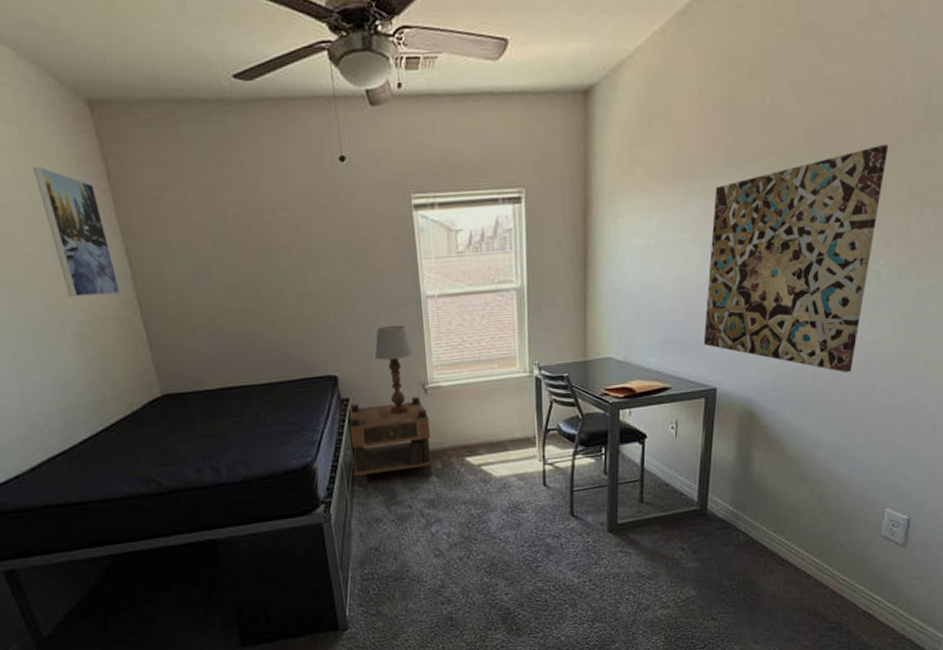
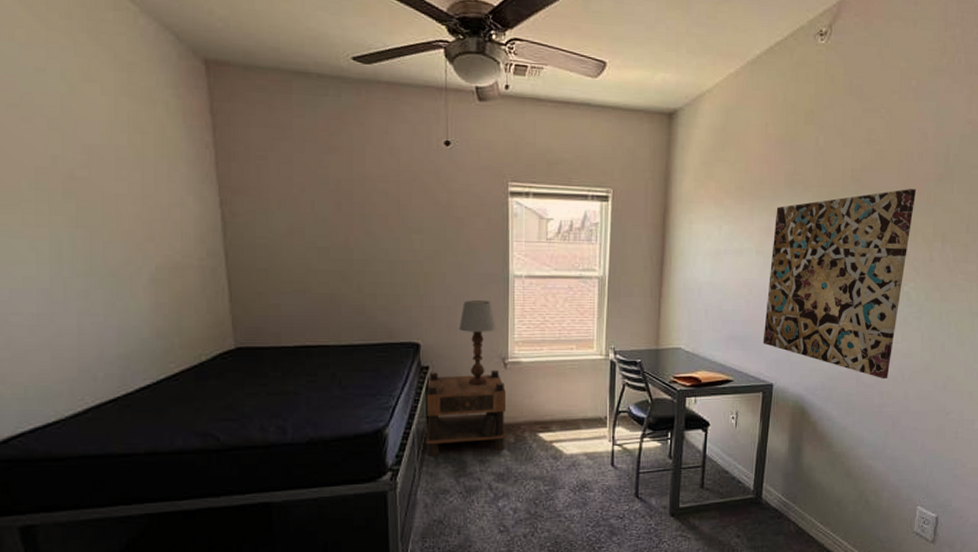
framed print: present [34,166,121,297] -> none [137,113,208,244]

